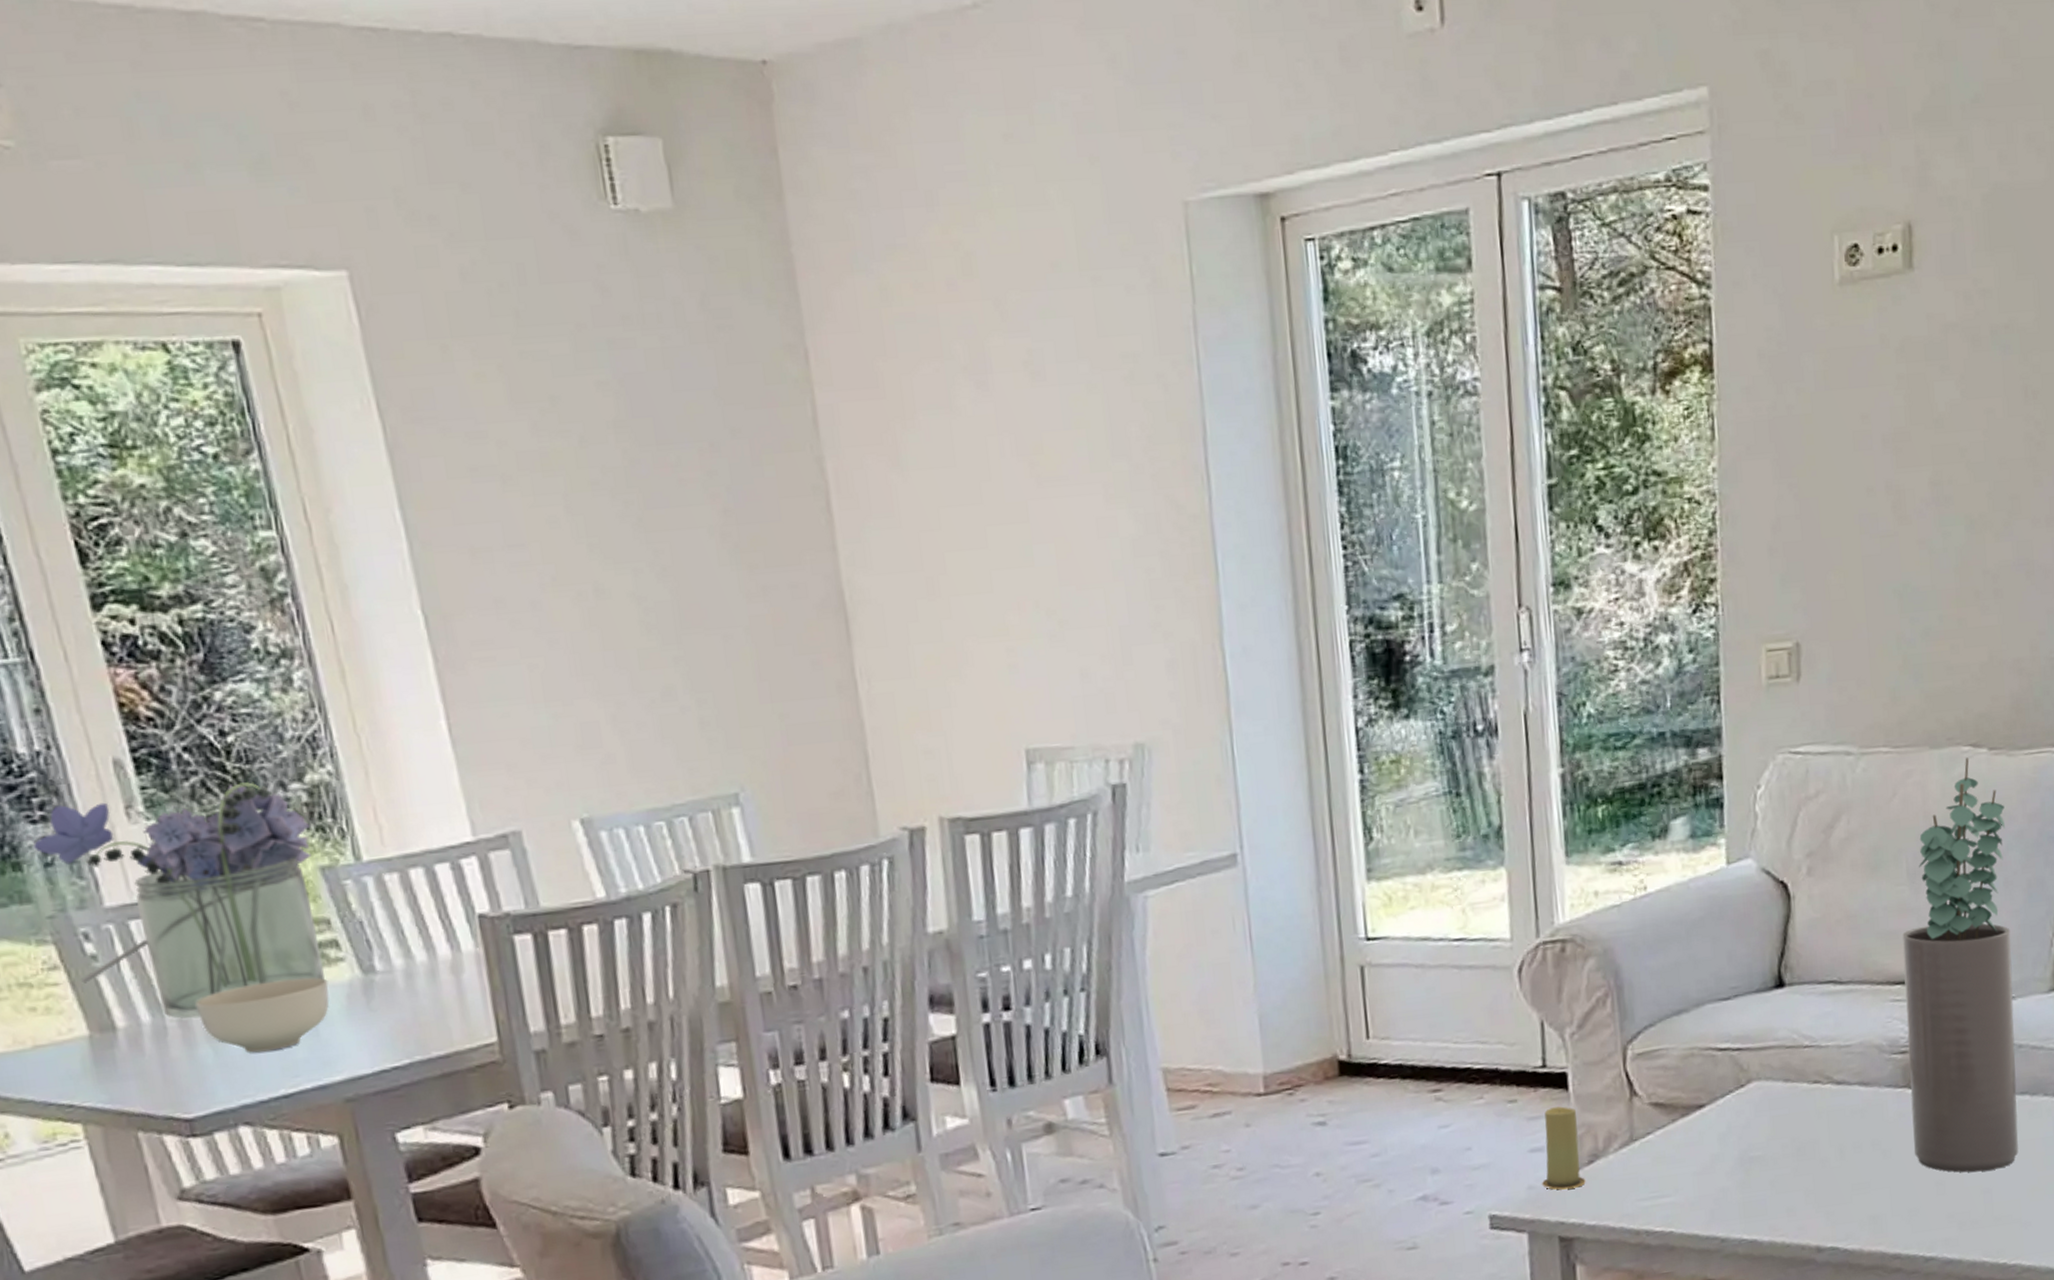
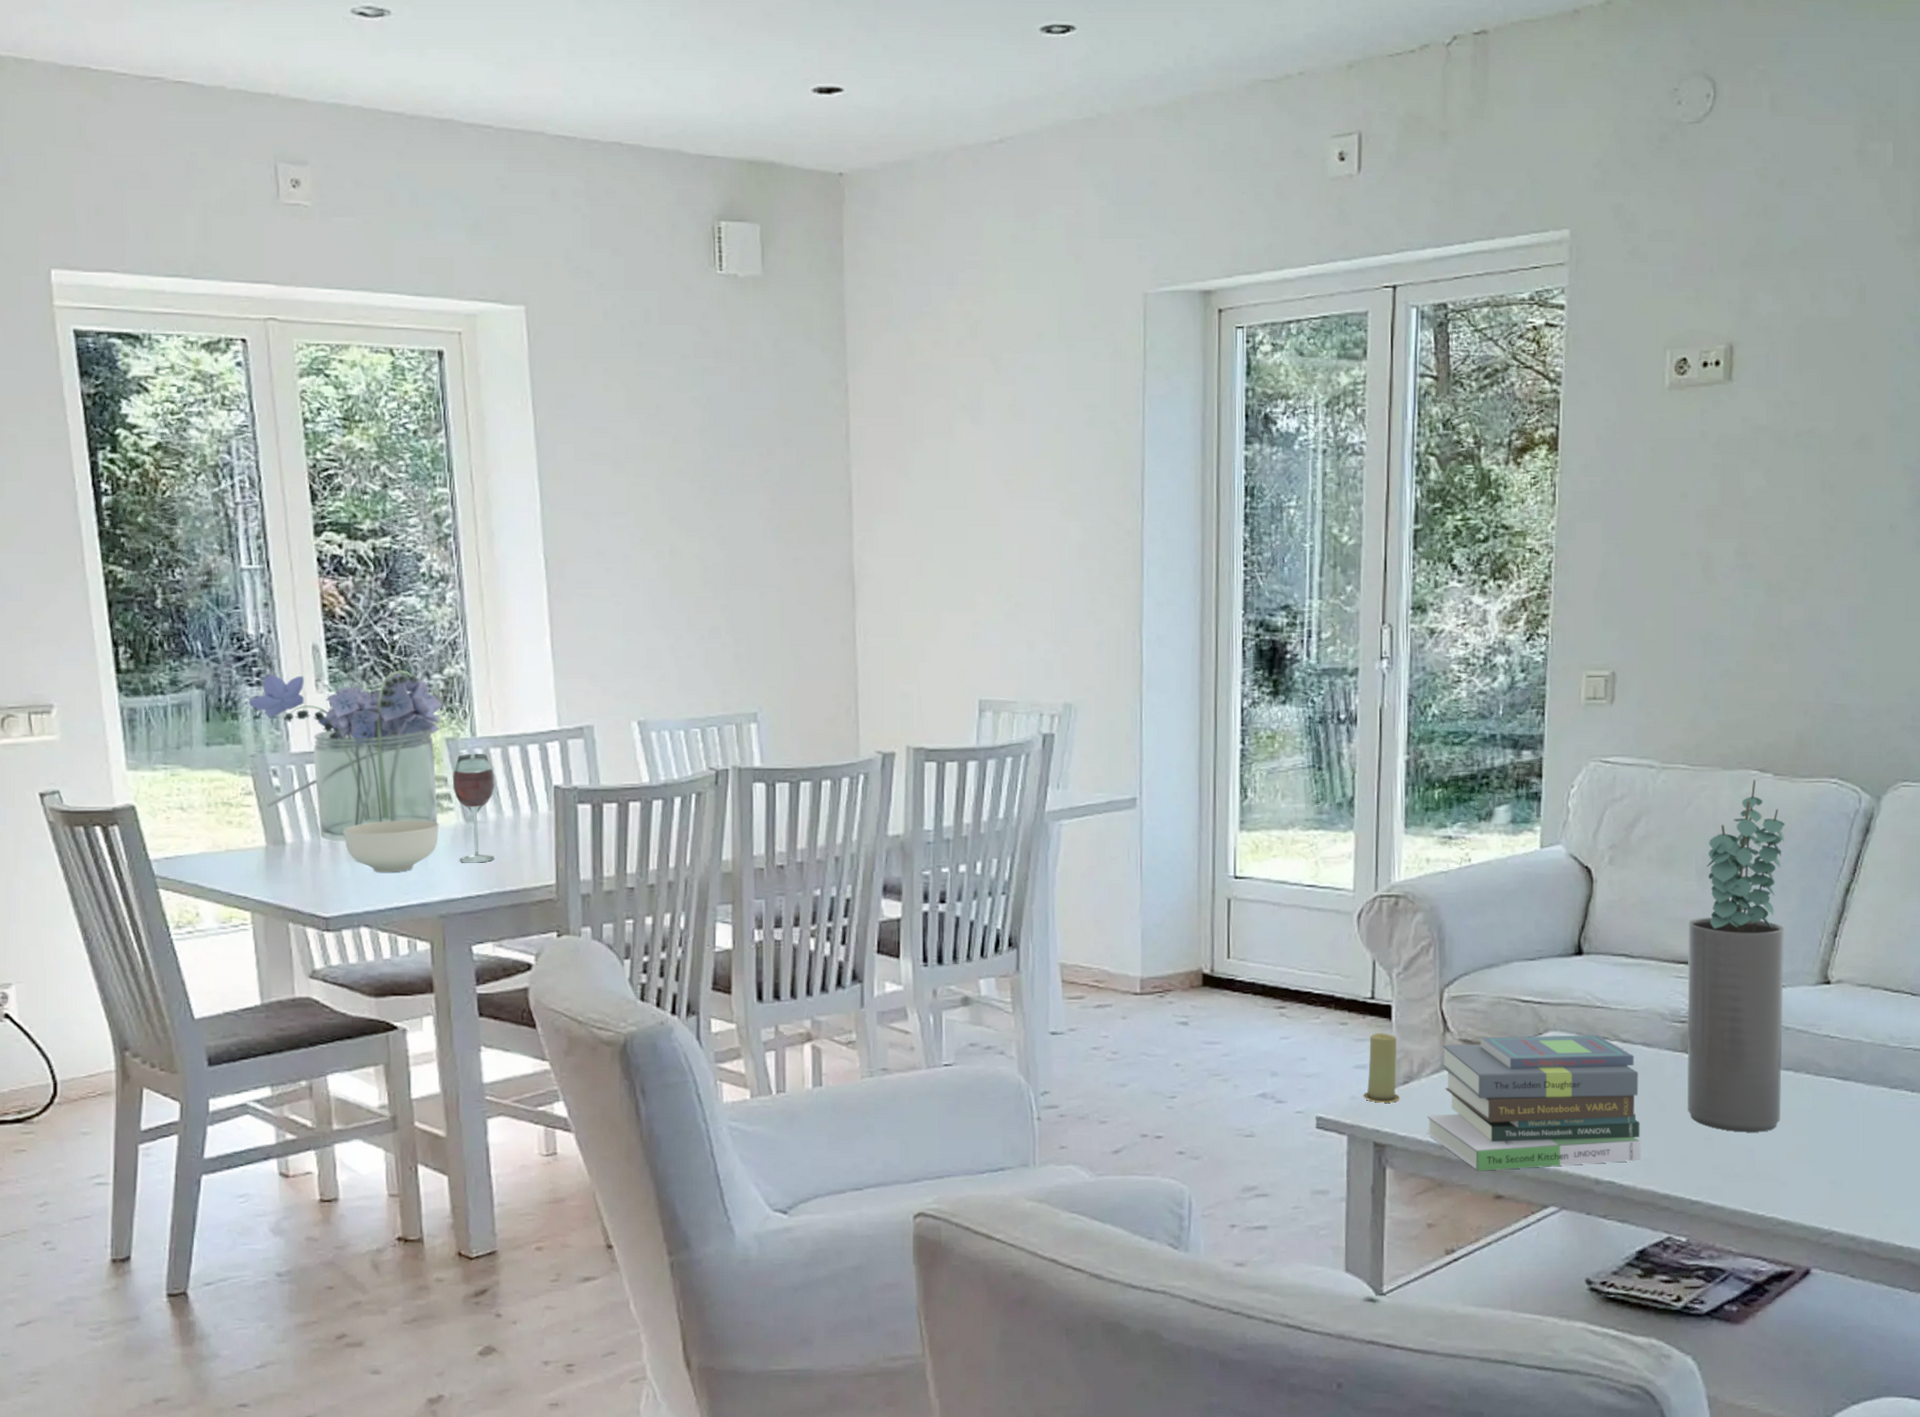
wineglass: none [336,881,410,1028] -> present [452,753,495,863]
books: none [1619,1078,1867,1255] -> present [1427,1034,1641,1171]

